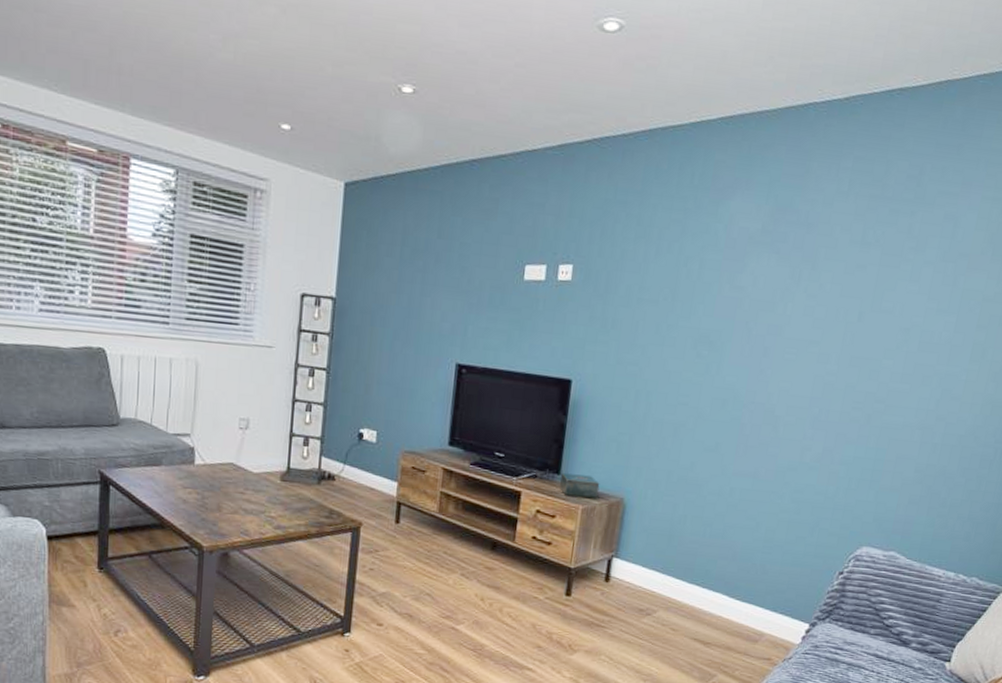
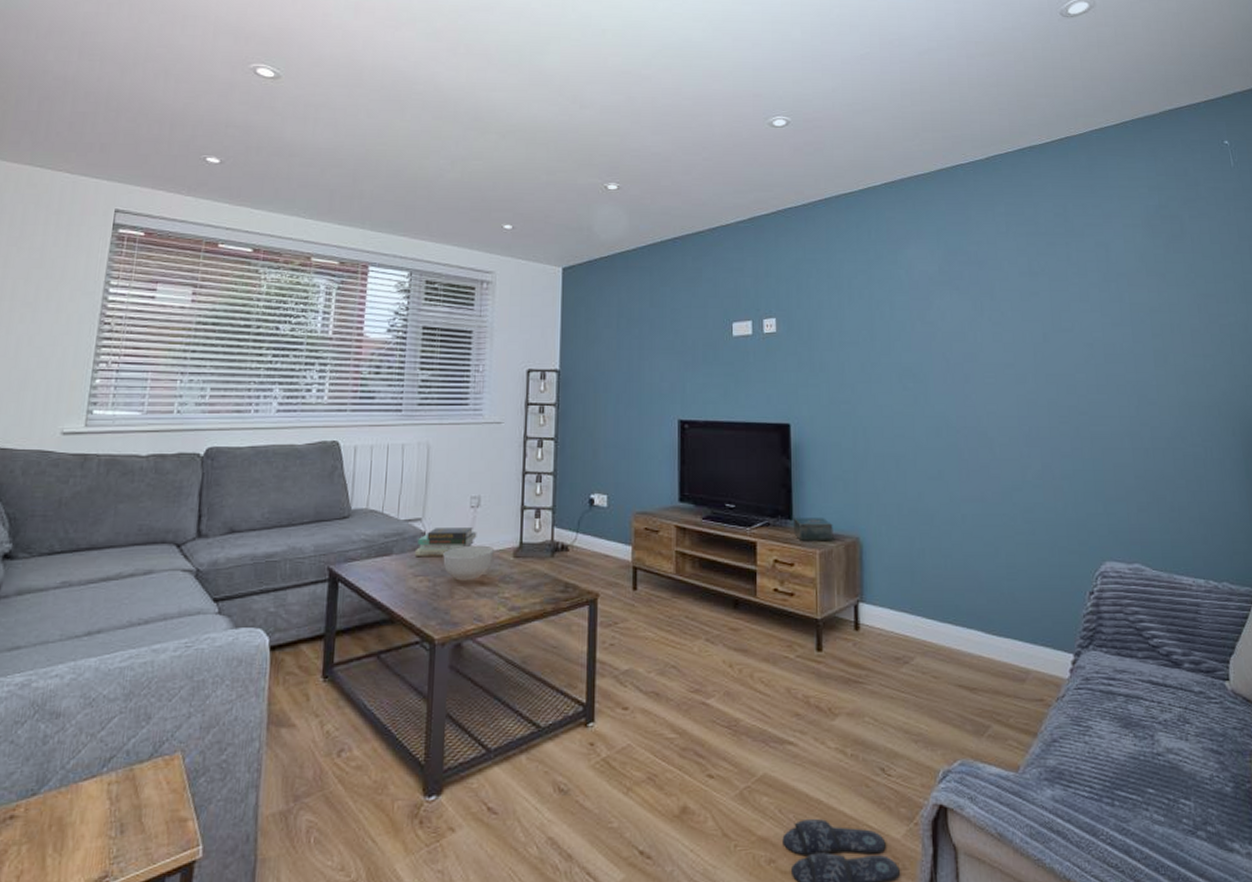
books: none [183,444,245,472] -> present [414,528,477,557]
bowl: none [211,464,263,498] -> present [443,545,495,582]

